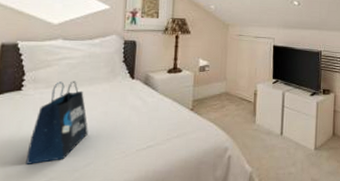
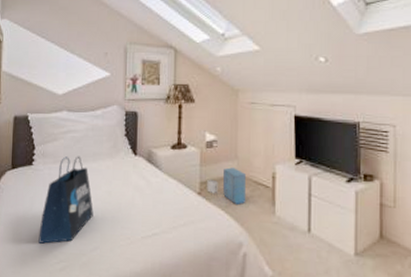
storage bin: none [199,87,232,117] -> present [207,167,246,204]

